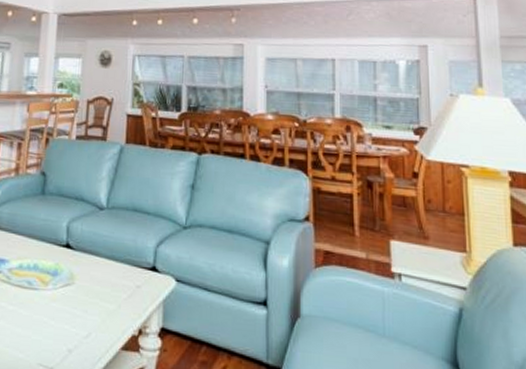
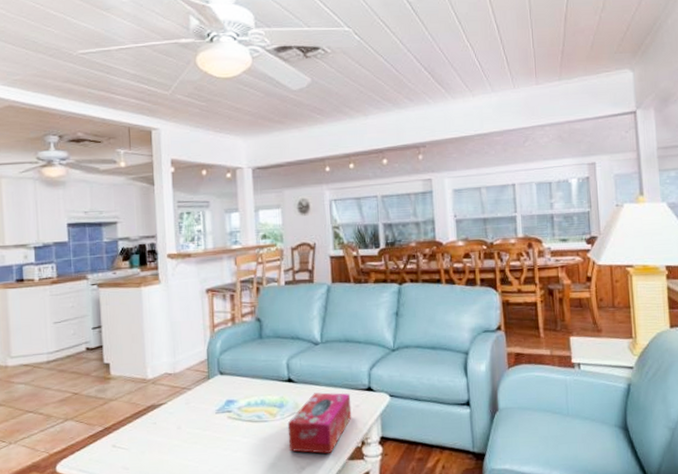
tissue box: none [57,264,132,340] -> present [287,392,352,454]

